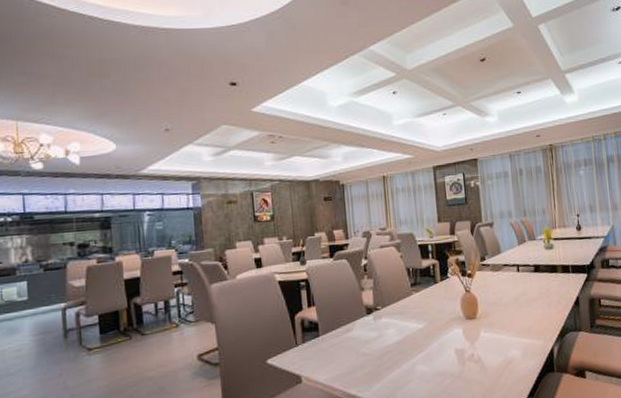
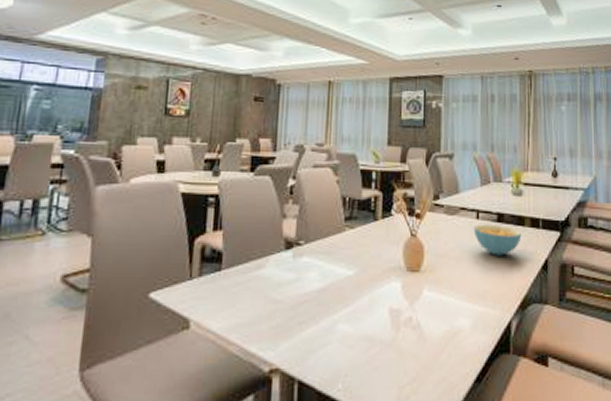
cereal bowl: none [515,274,556,299] -> present [473,224,522,256]

